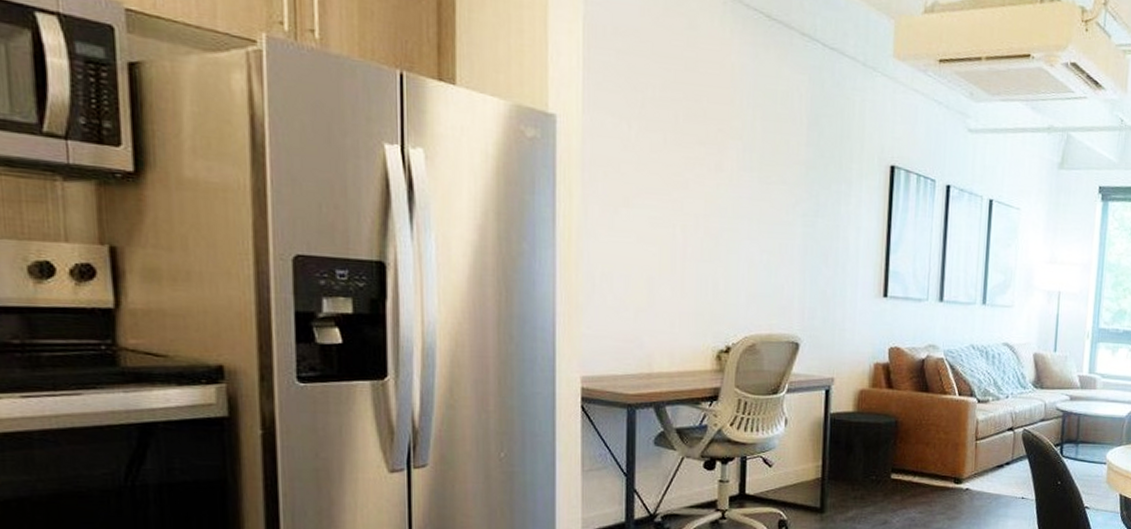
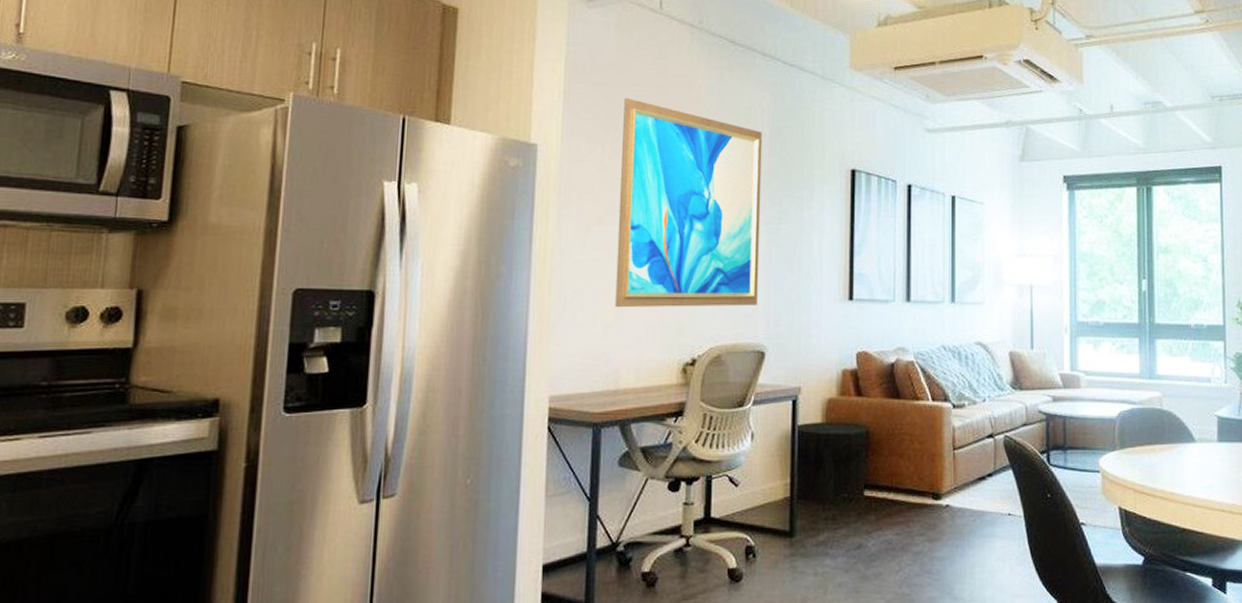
wall art: none [646,69,800,298] -> present [615,97,763,308]

